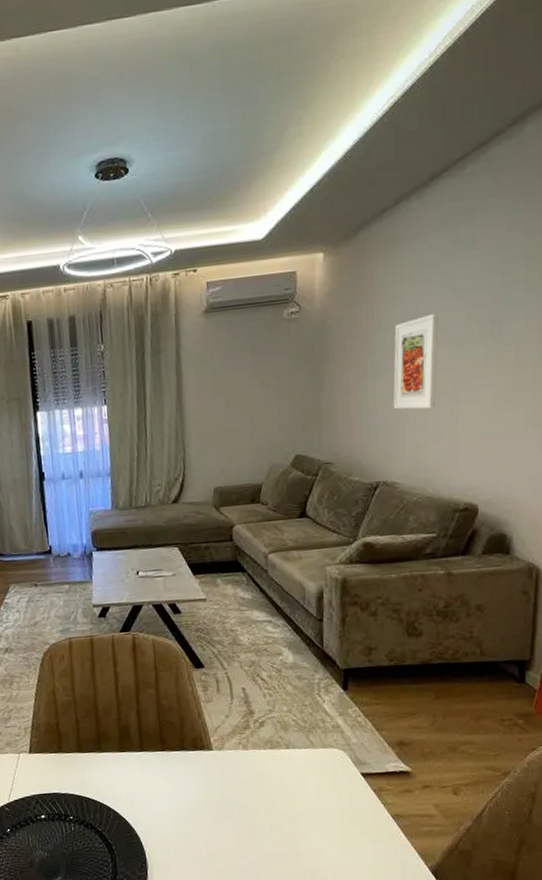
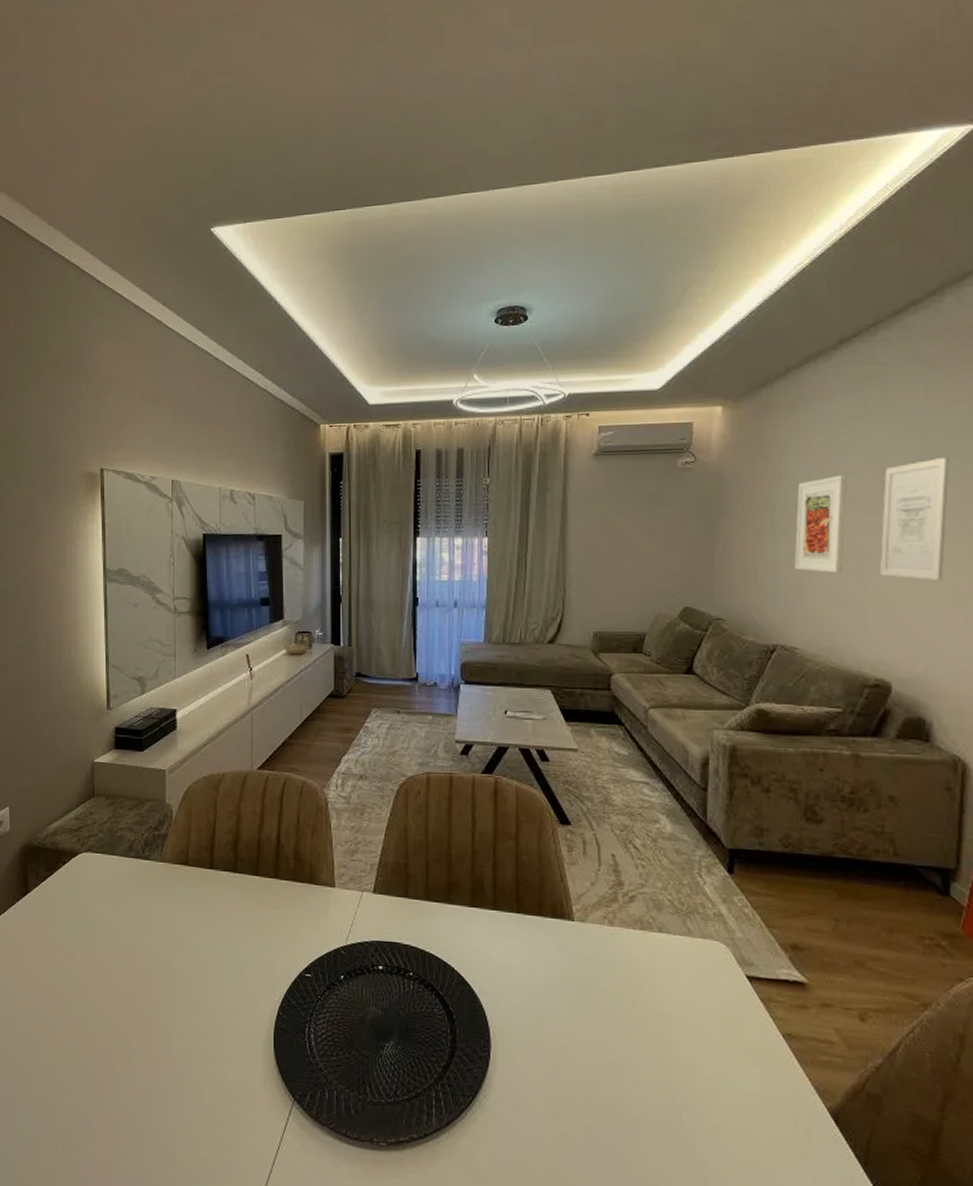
wall art: none [468,287,529,408] -> present [880,456,950,580]

